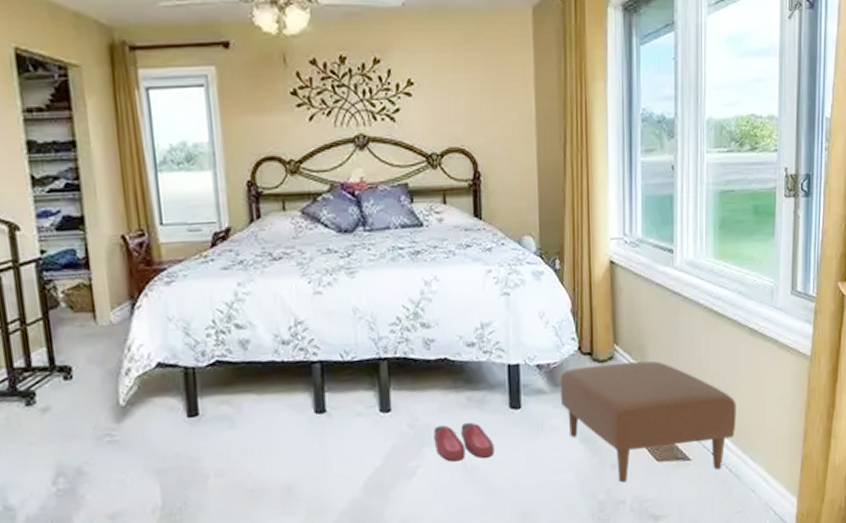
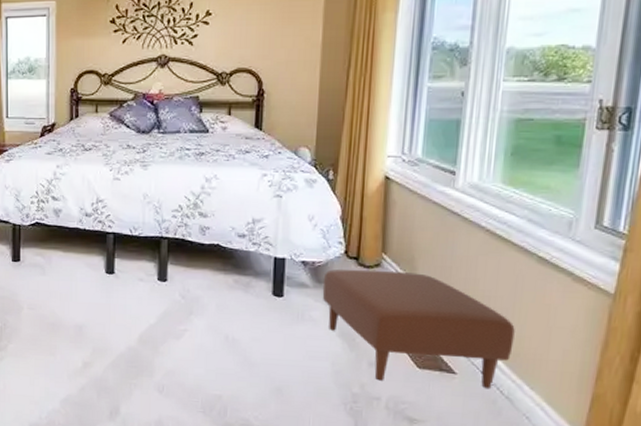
slippers: present [433,422,494,462] -> none [201,299,255,334]

